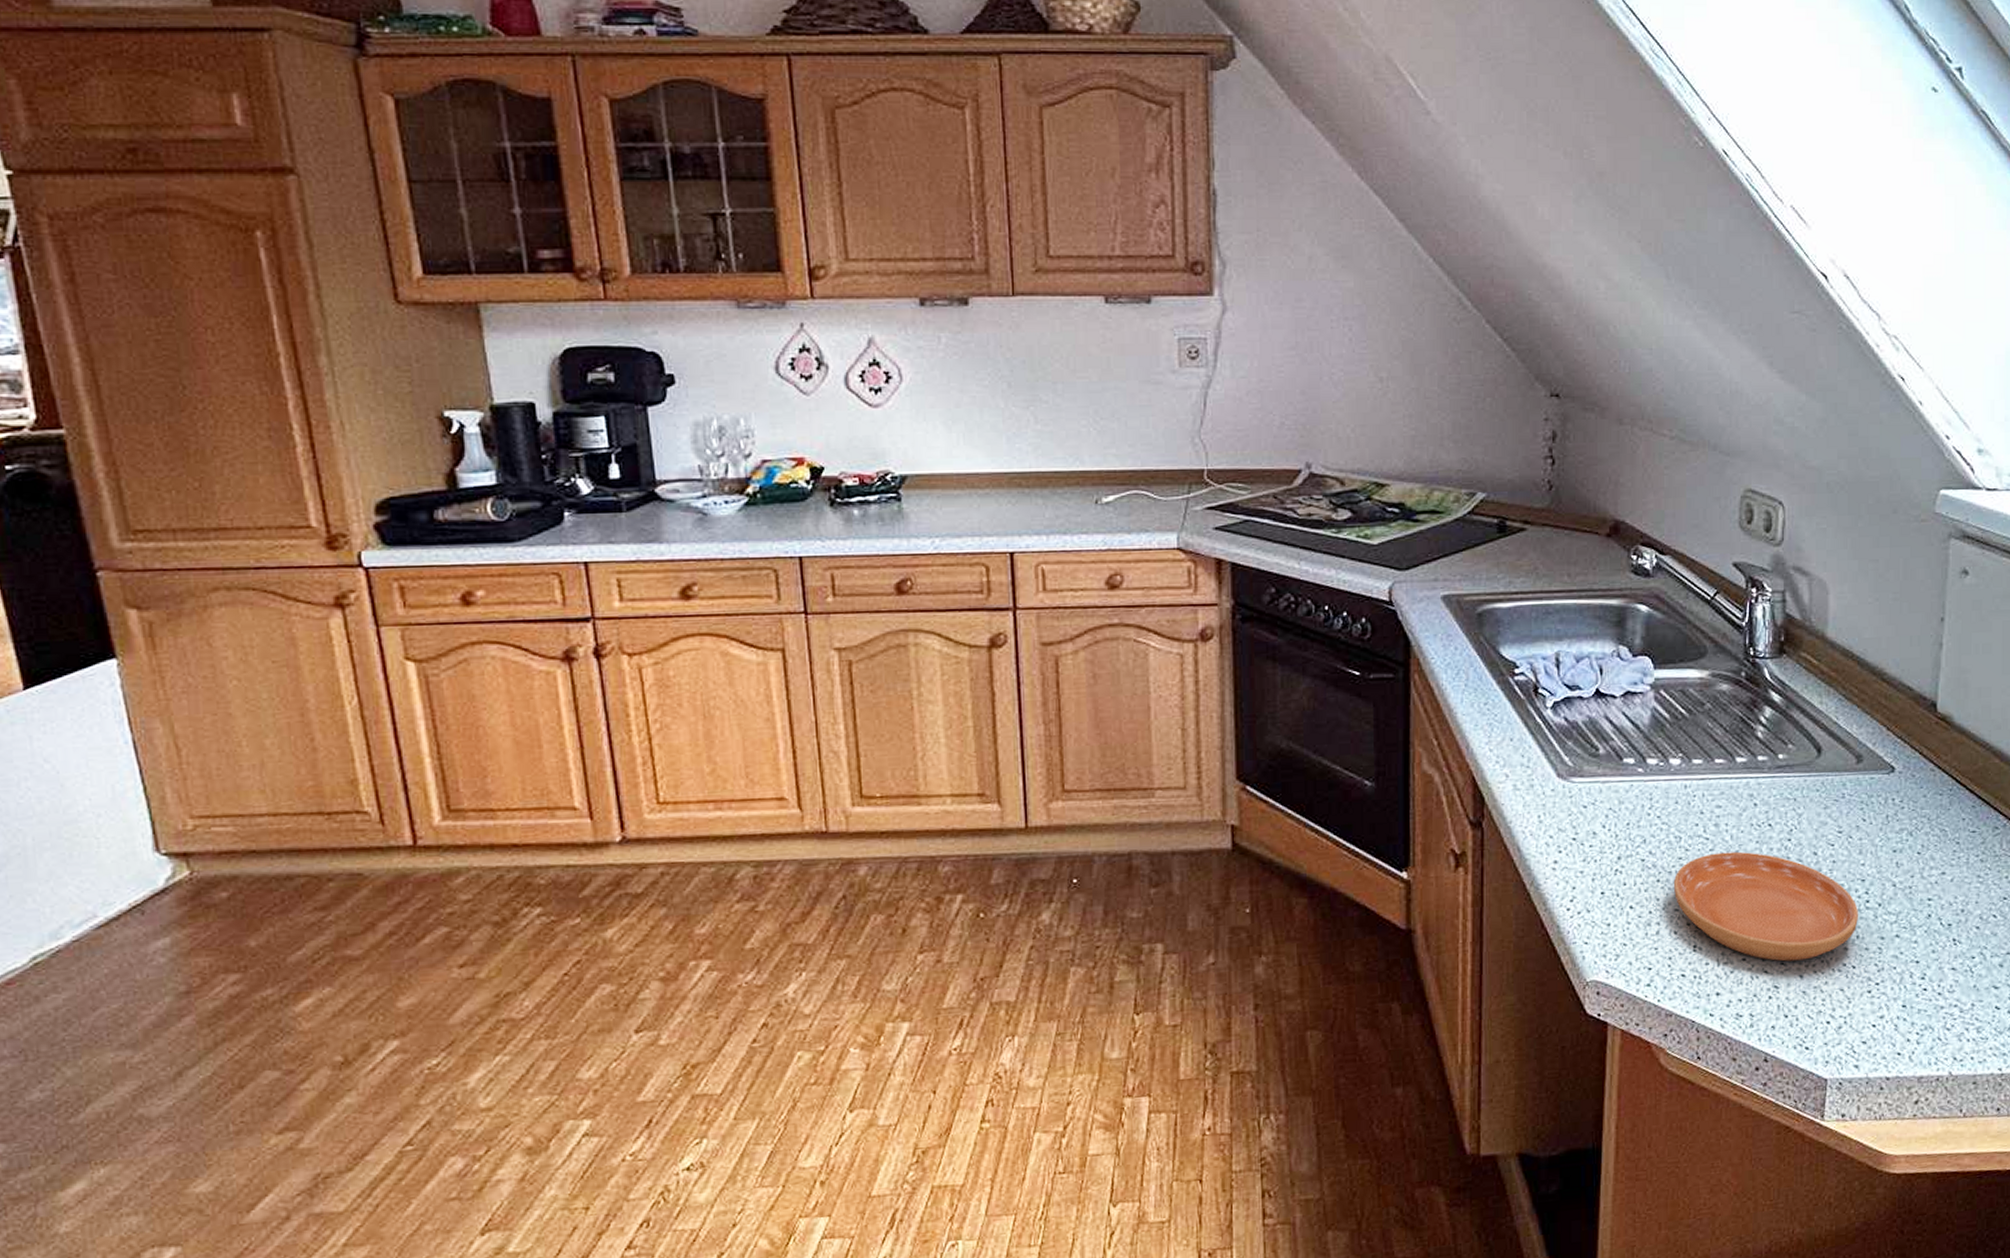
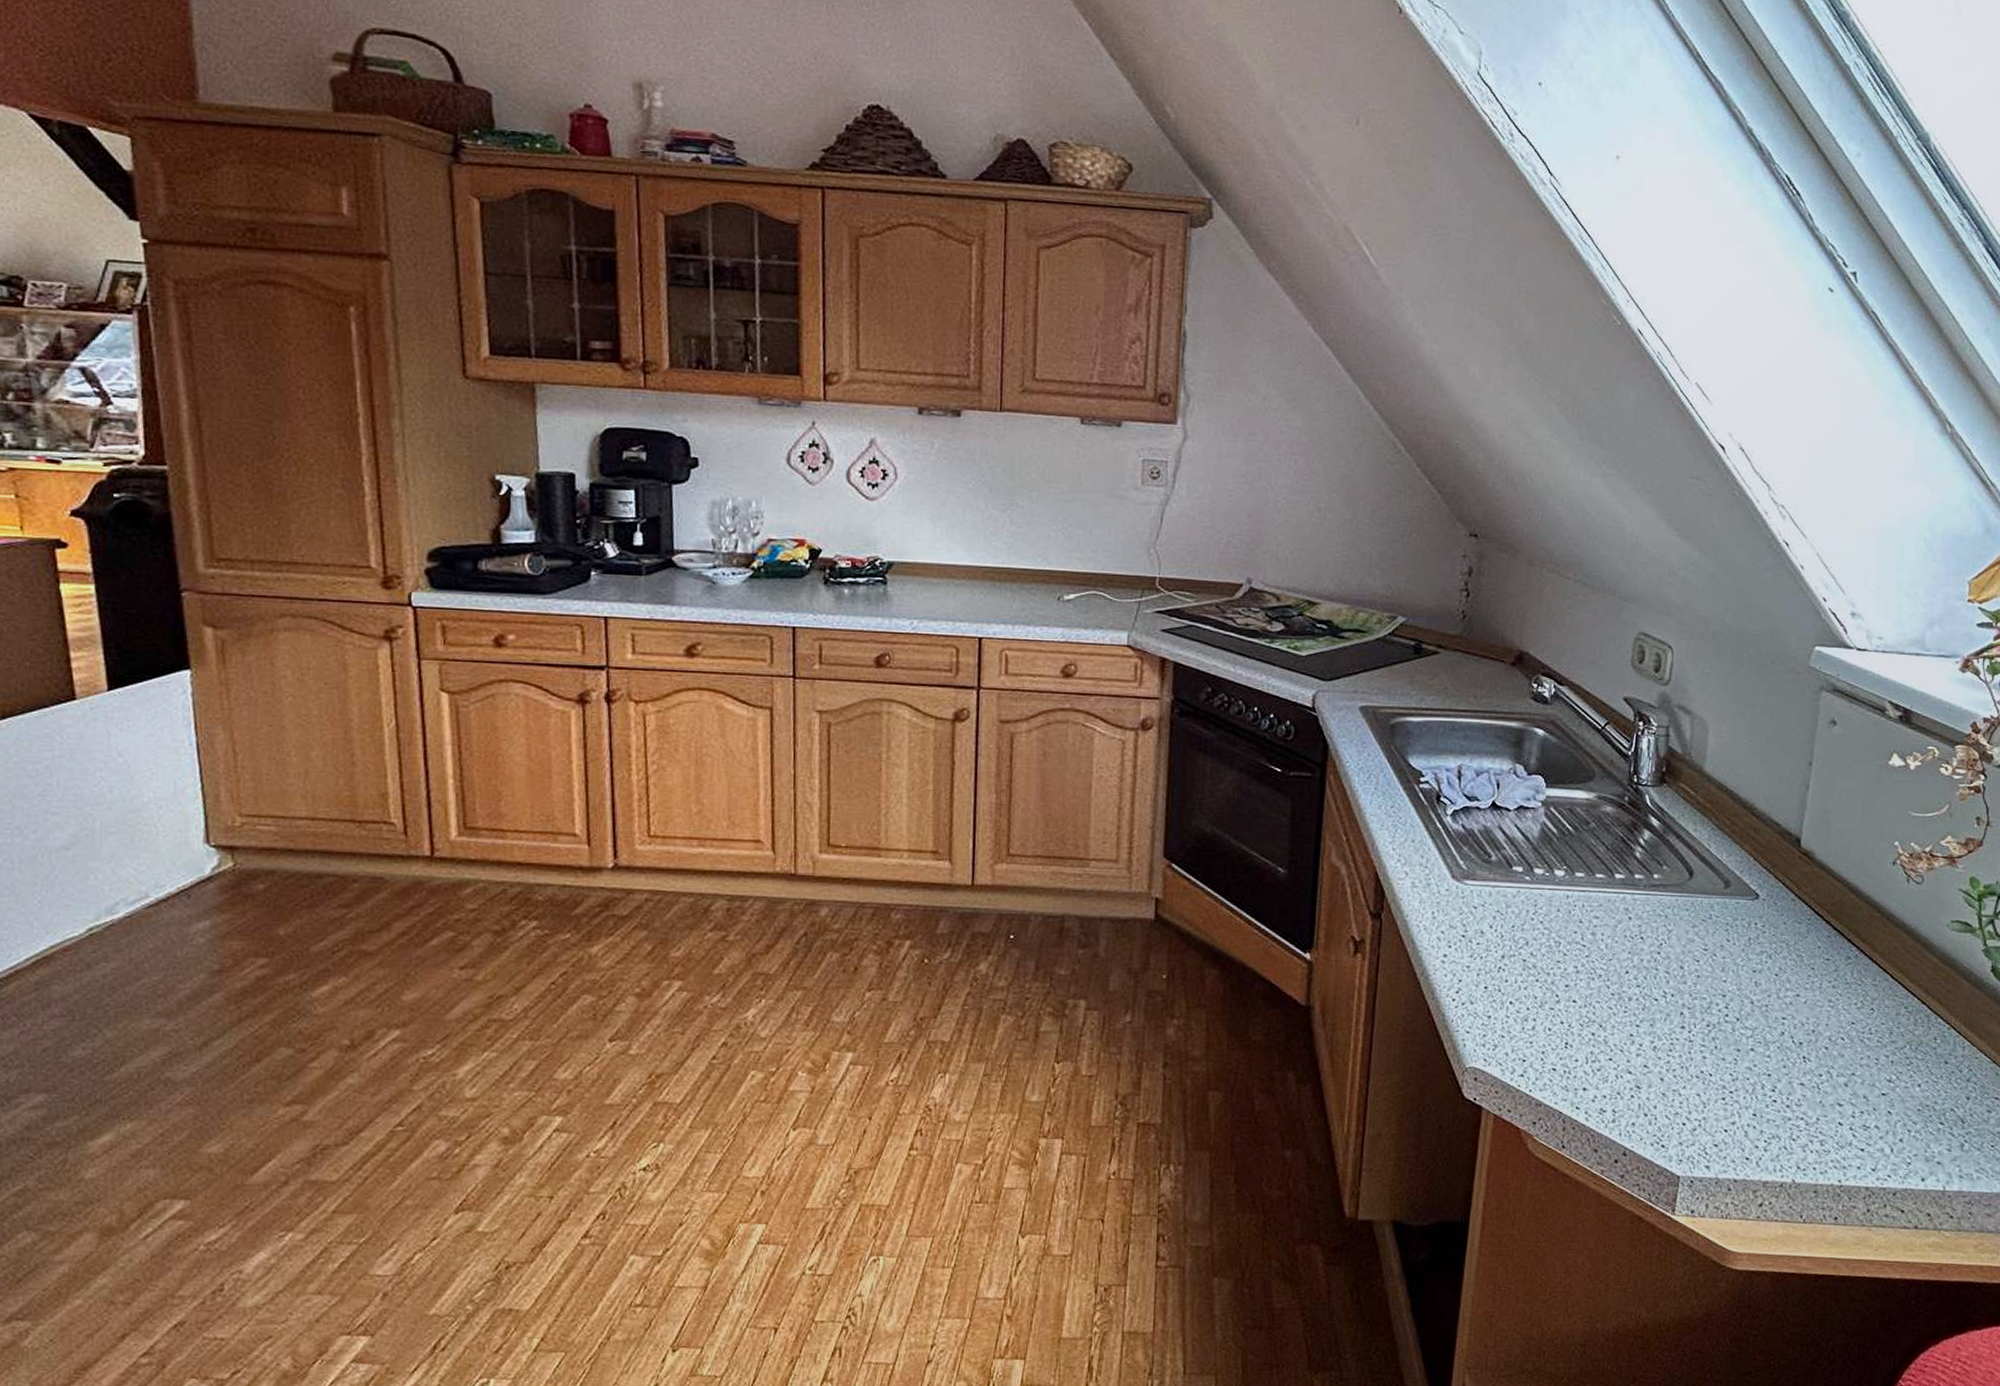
saucer: present [1673,851,1859,962] -> none [1550,959,1719,1065]

